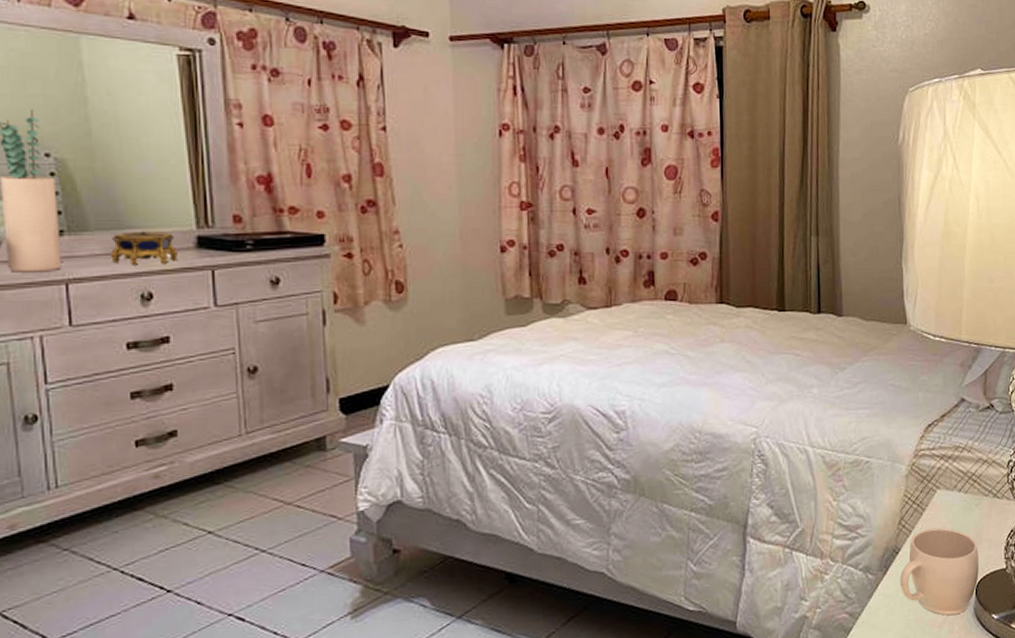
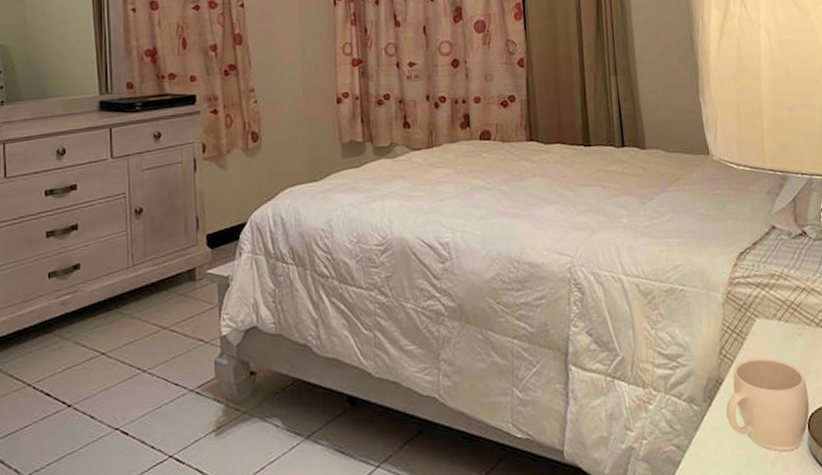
clock: present [111,231,178,265] -> none [36,98,85,127]

